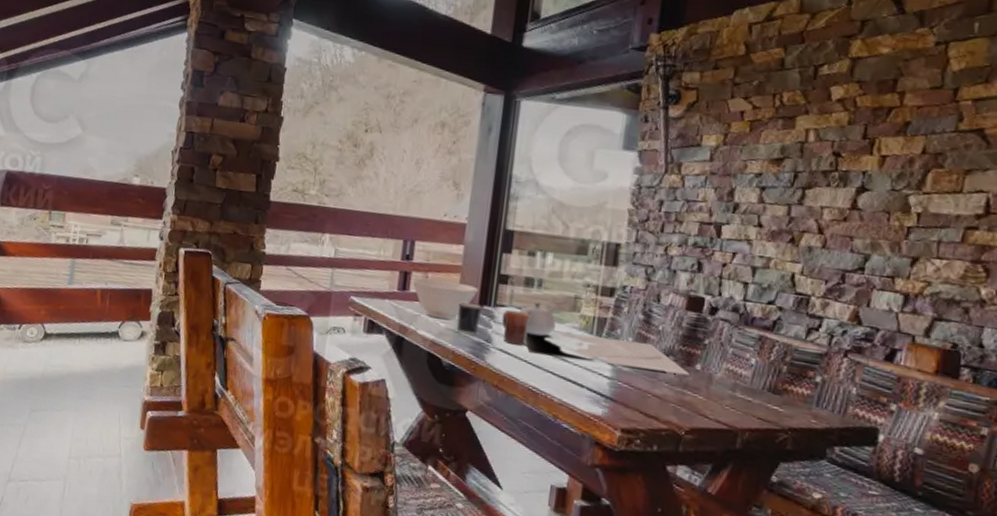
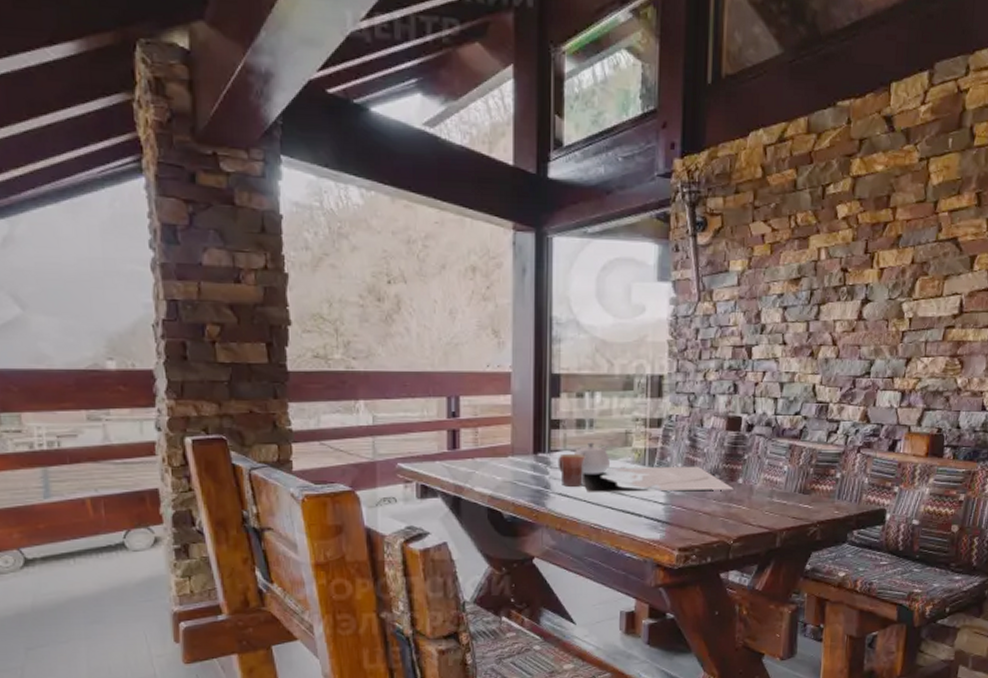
ceramic bowl: present [413,278,479,320] -> none [462,433,532,473]
mug: present [456,302,483,336] -> none [512,453,538,485]

